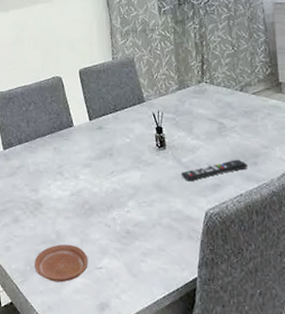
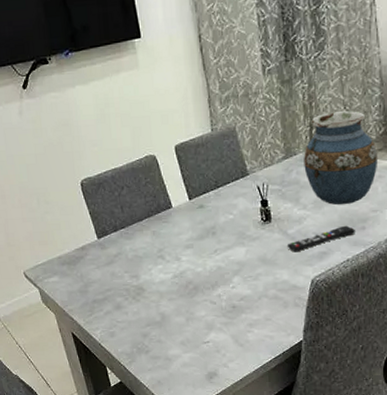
plate: present [34,244,88,283] -> none [140,324,195,359]
vase: none [196,51,267,138] -> present [304,111,378,205]

